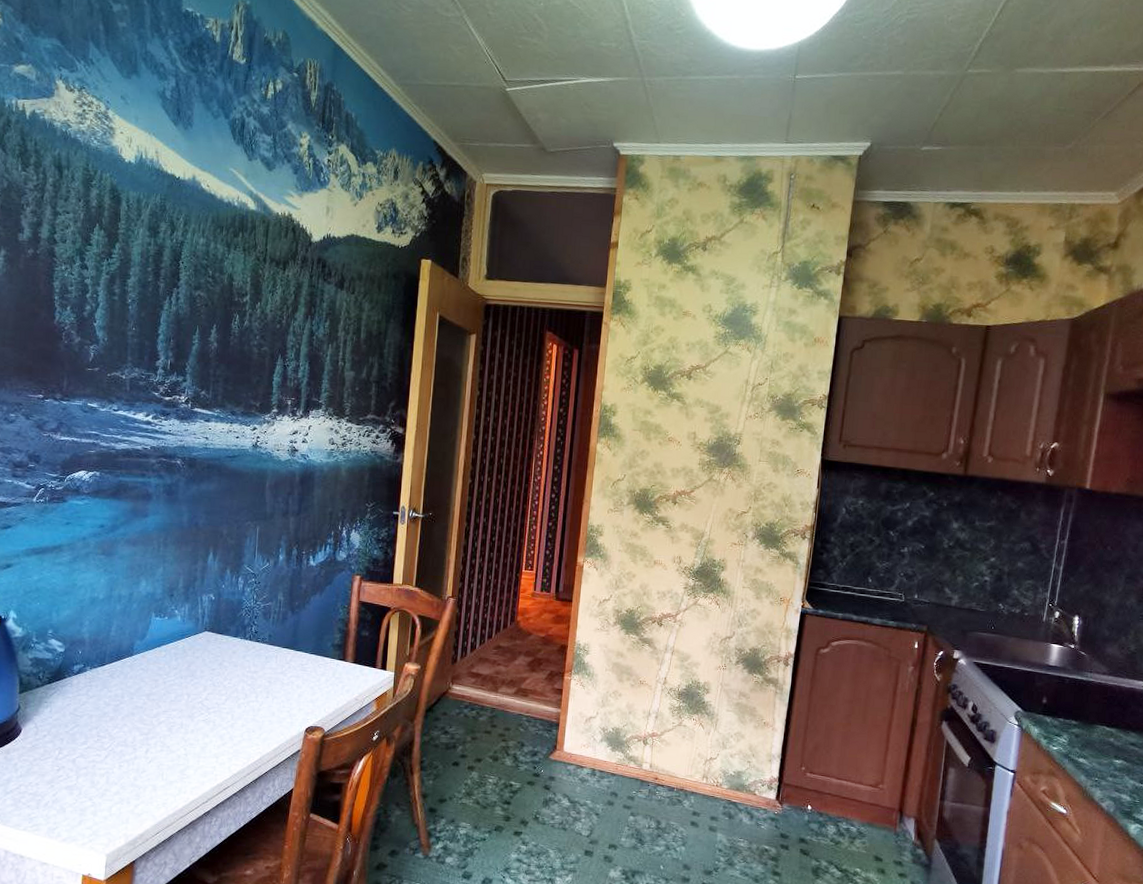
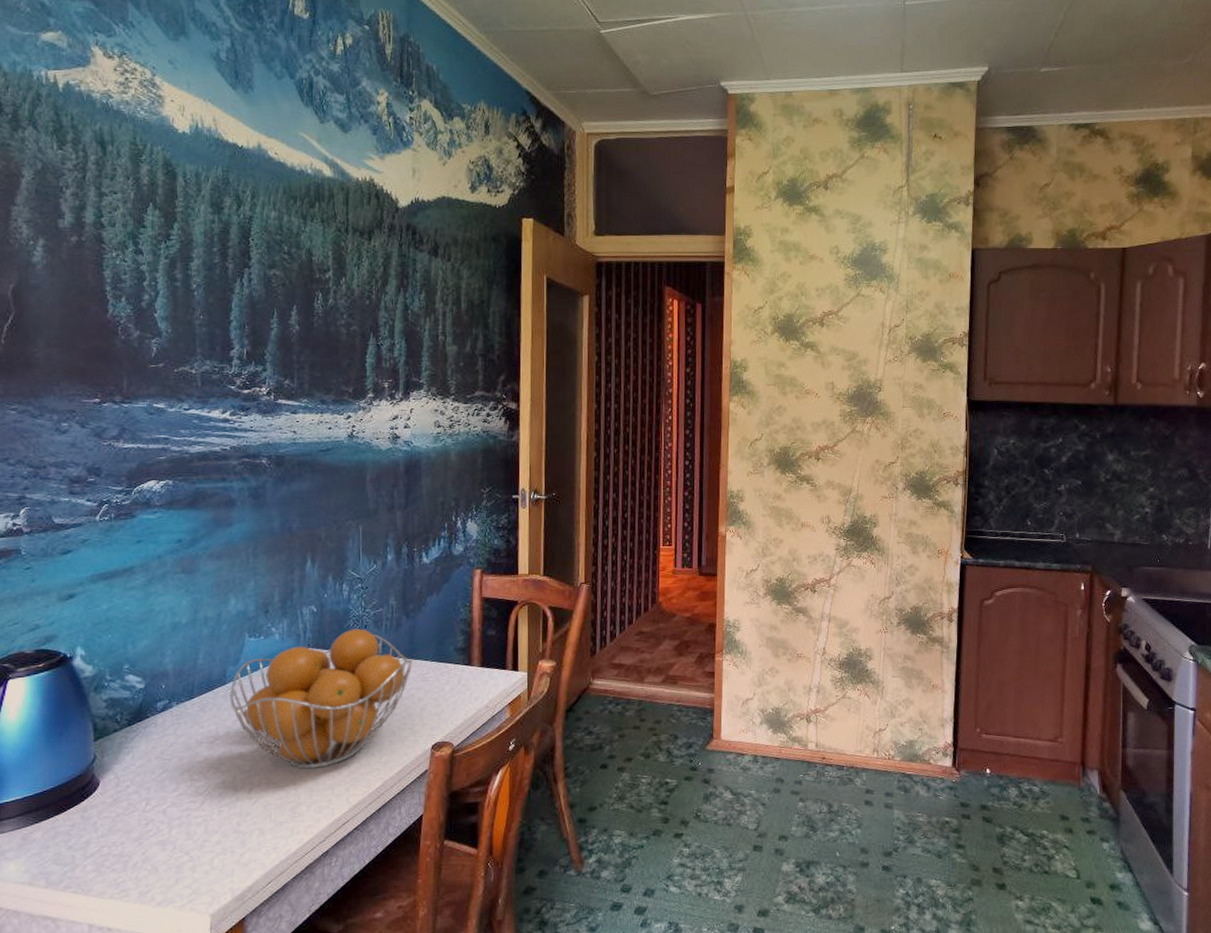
fruit basket: none [135,618,294,738] -> present [230,629,413,770]

